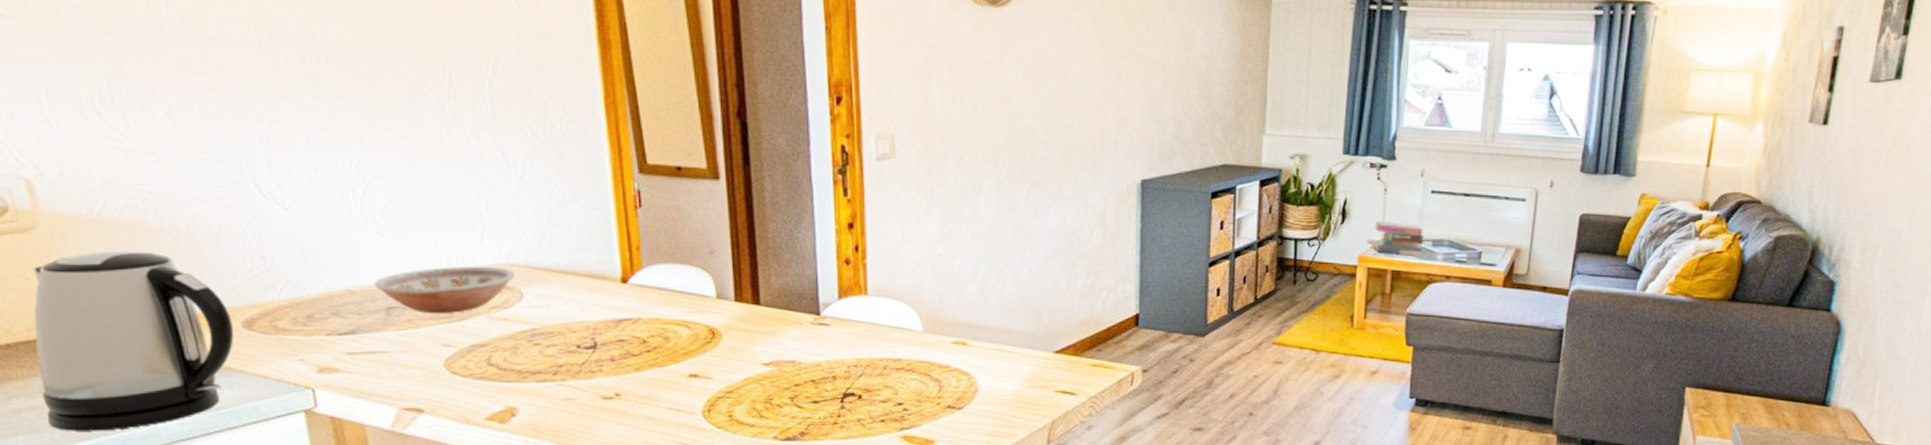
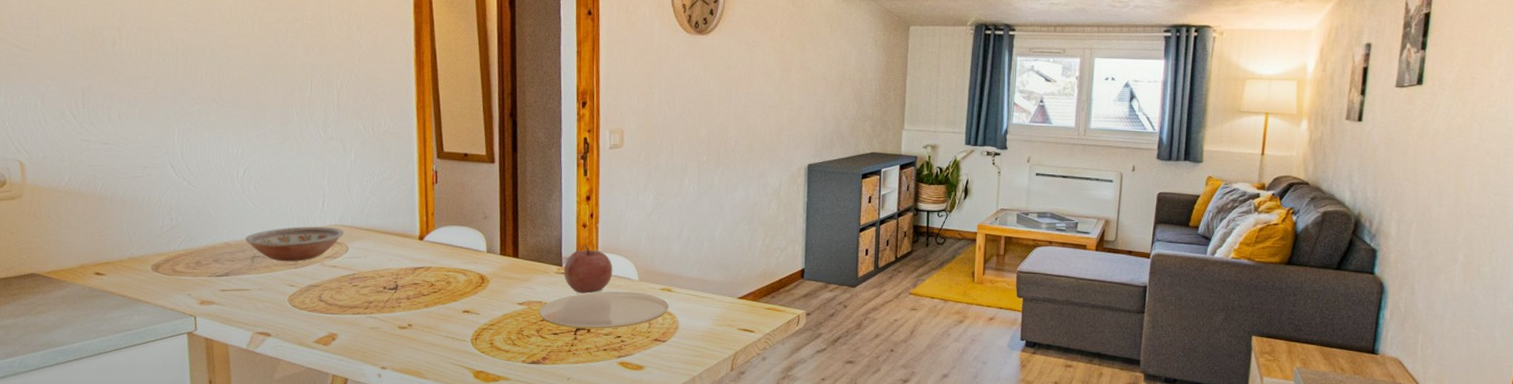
kettle: present [33,251,235,431] -> none [11,213,146,345]
plate: none [791,346,965,395] -> present [538,291,669,329]
fruit: none [822,289,889,350] -> present [563,246,613,294]
books: present [1367,220,1424,256] -> none [985,196,1031,225]

